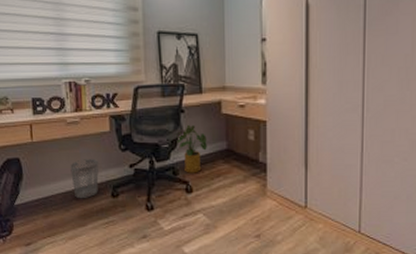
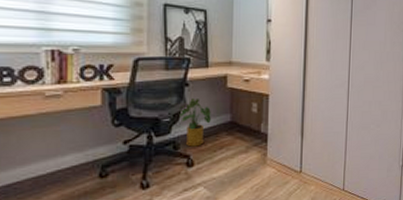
wastebasket: present [70,159,99,199] -> none [46,137,86,183]

